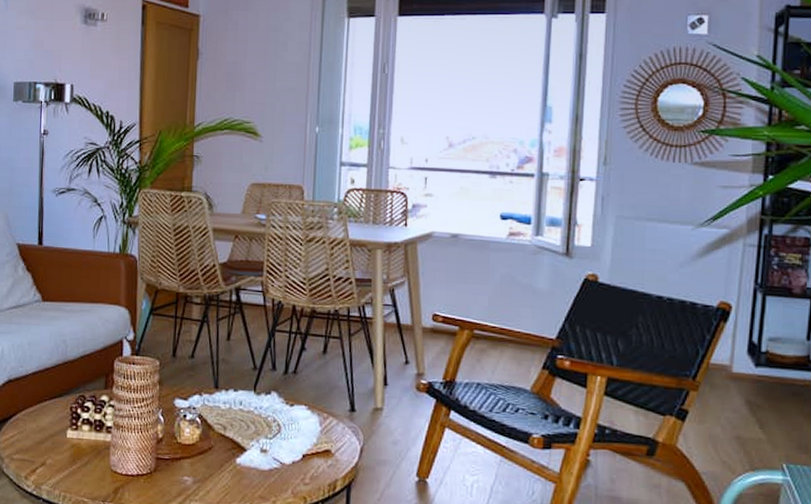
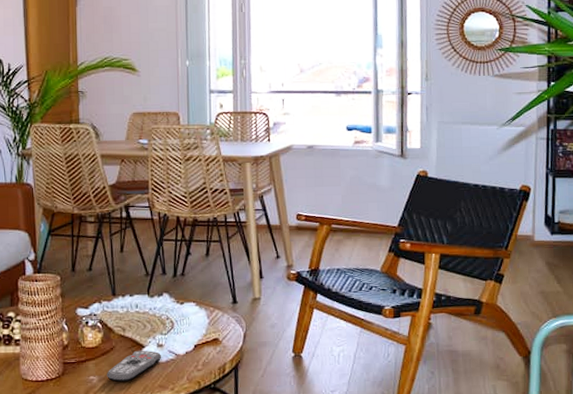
remote control: none [202,453,265,487] -> present [107,350,162,382]

